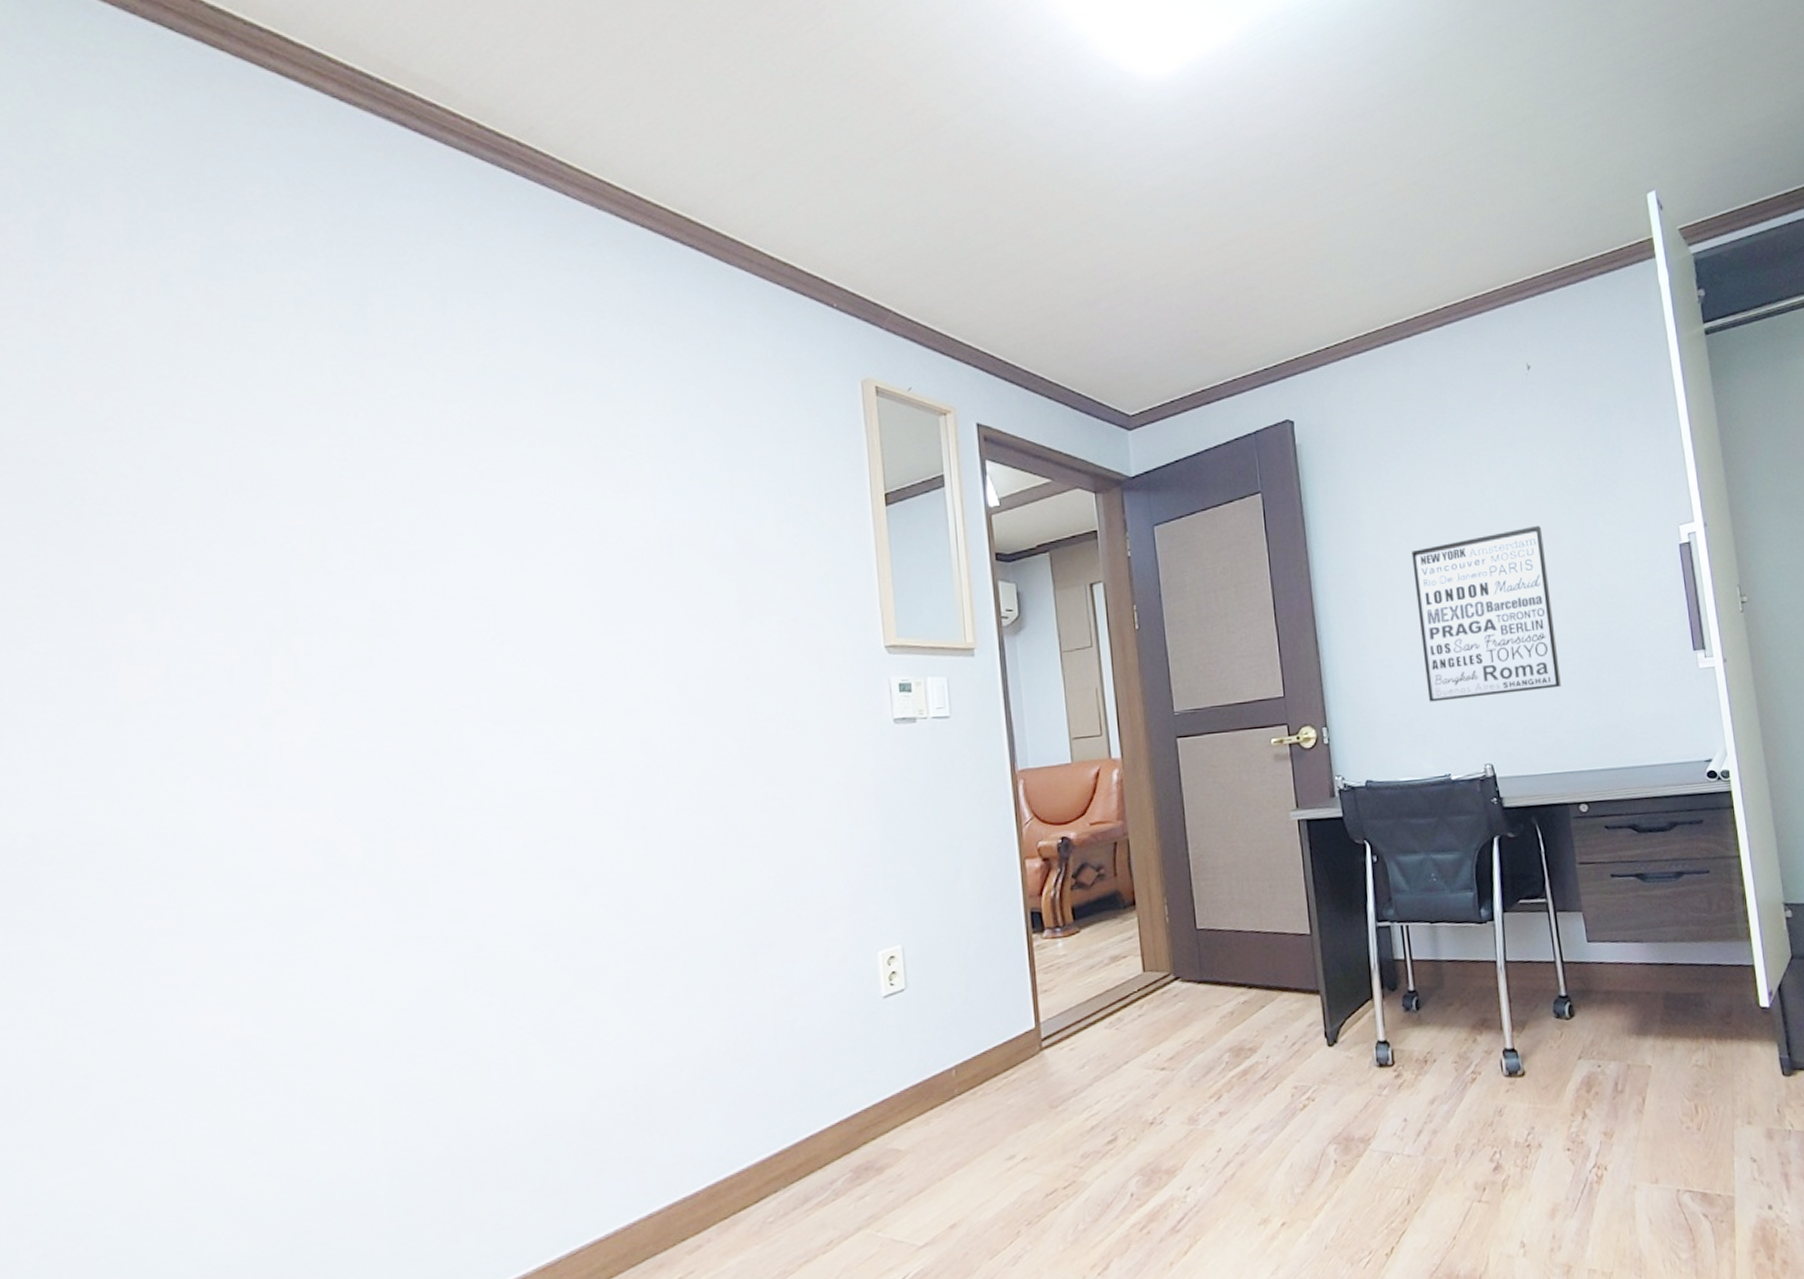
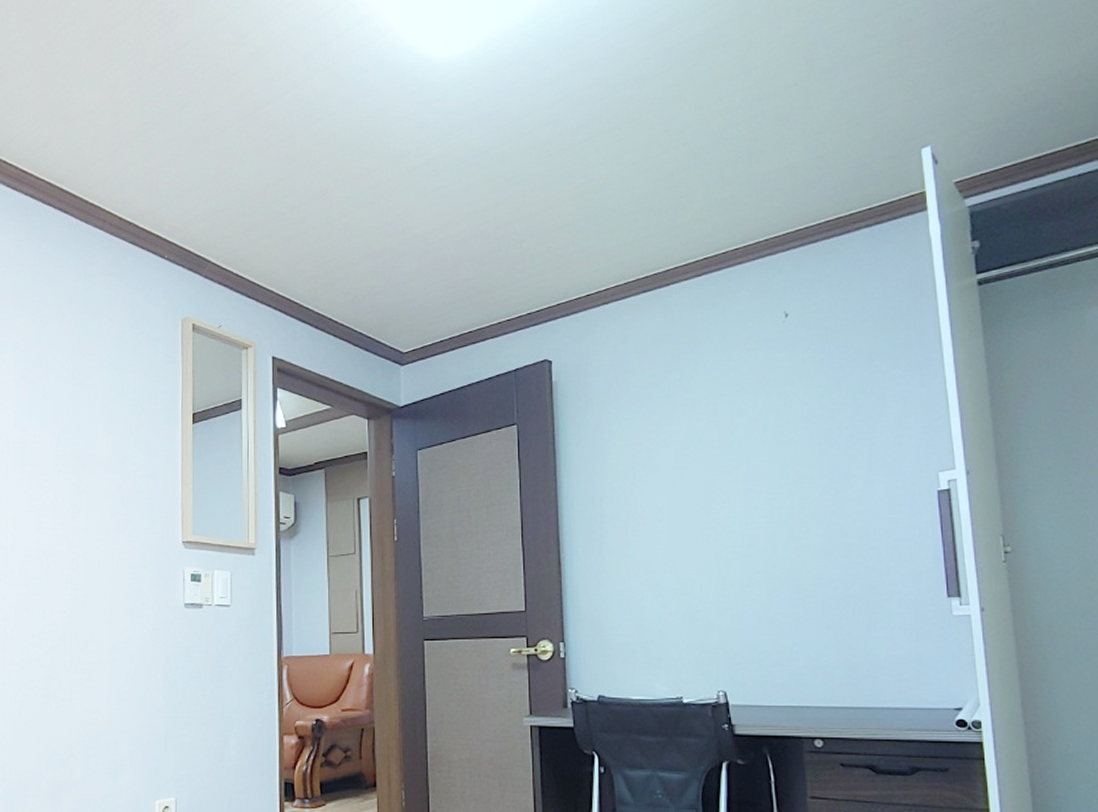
wall art: present [1411,525,1561,702] -> none [657,465,802,627]

